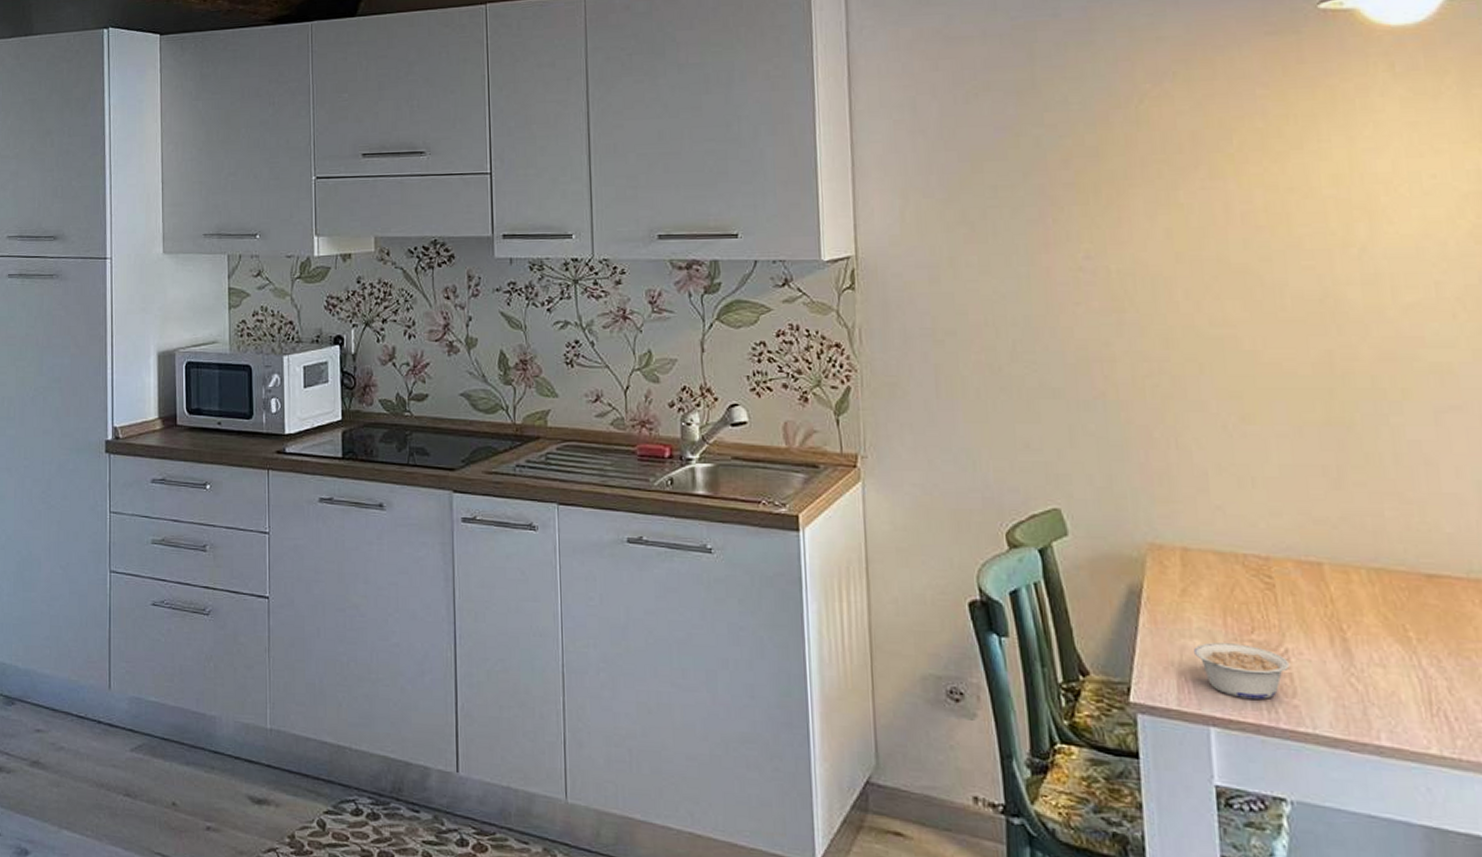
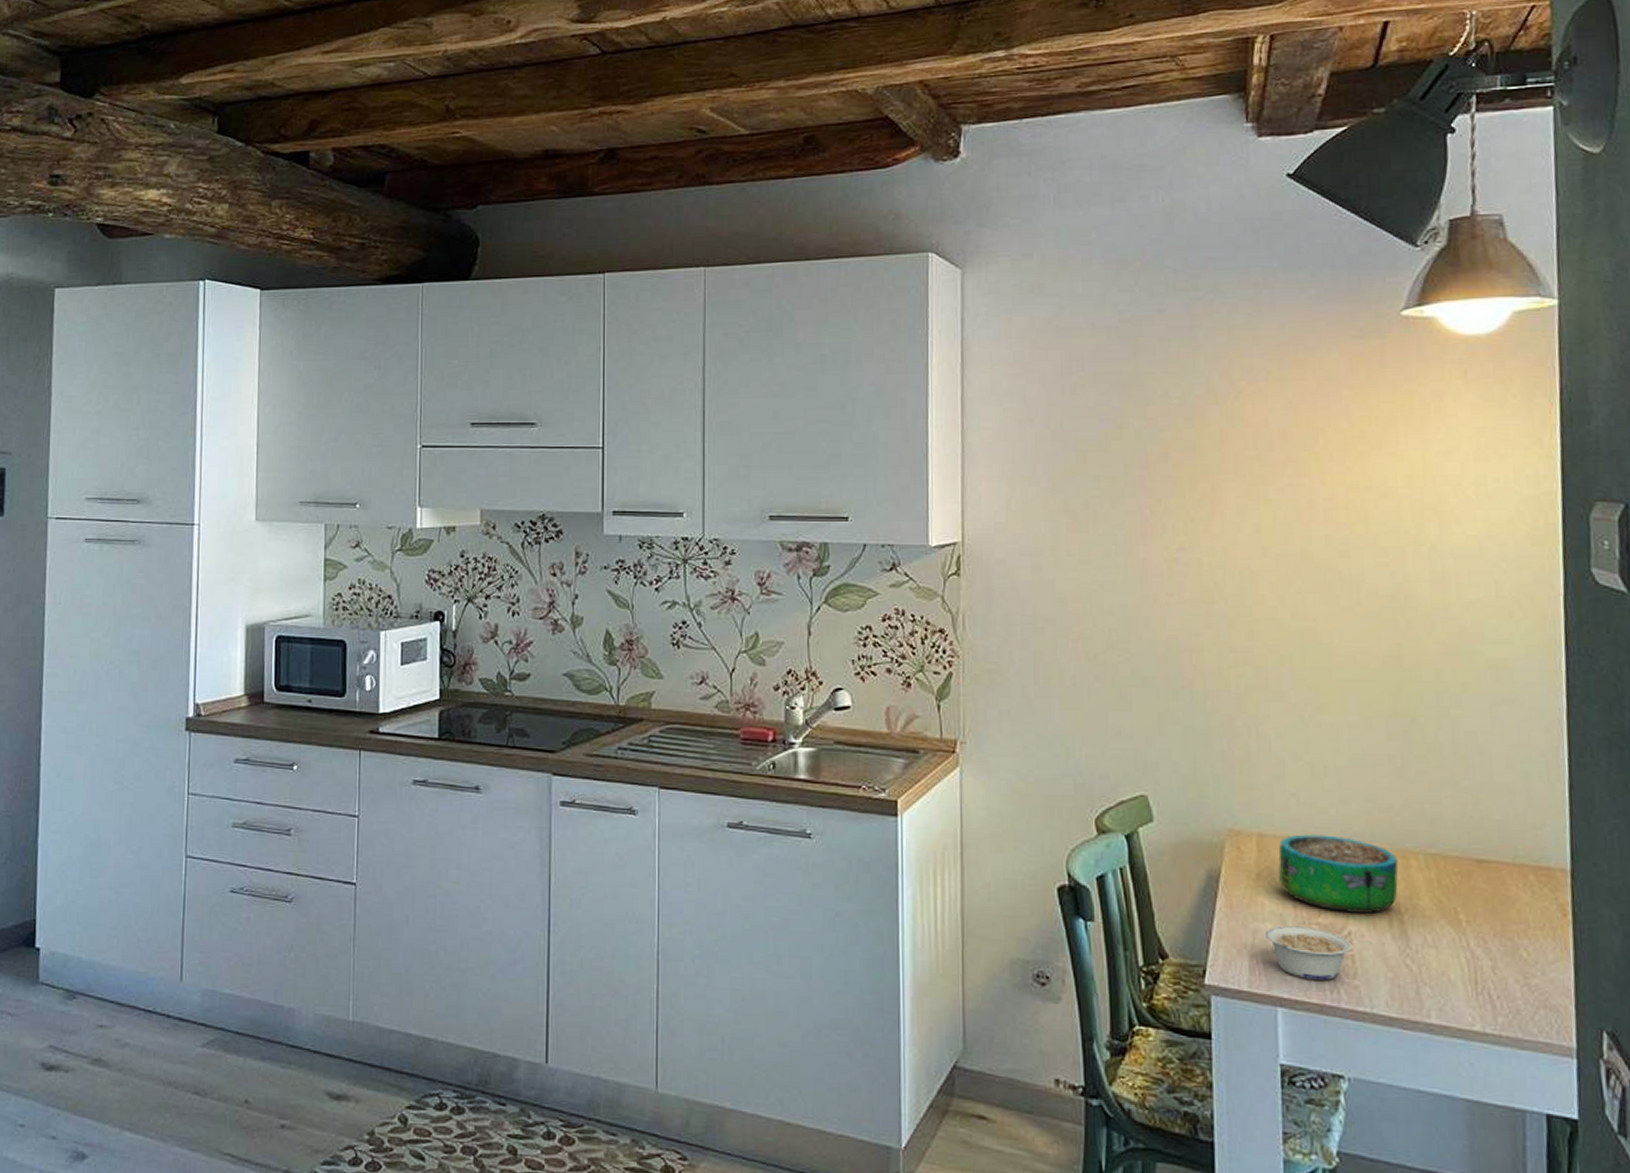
decorative bowl: none [1205,548,1339,631] -> present [1278,834,1399,914]

